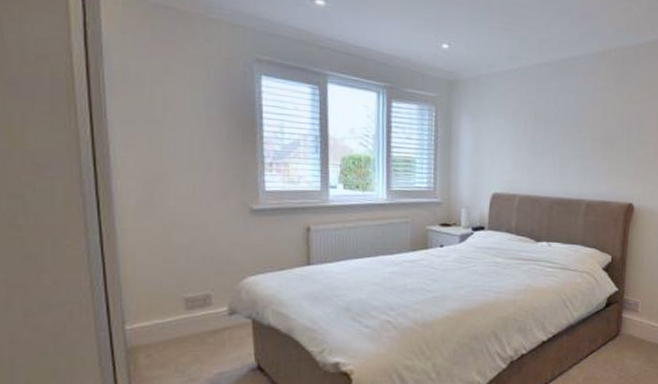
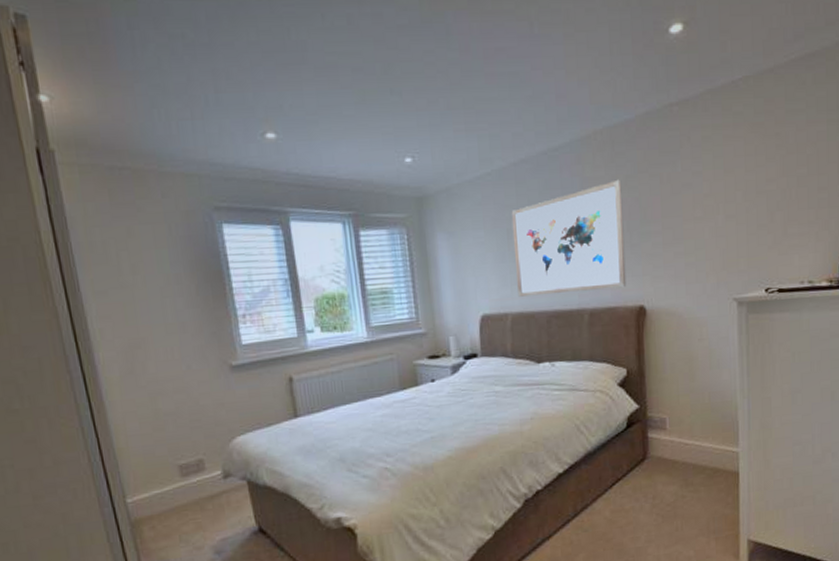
wall art: none [527,93,627,186] -> present [511,179,627,297]

